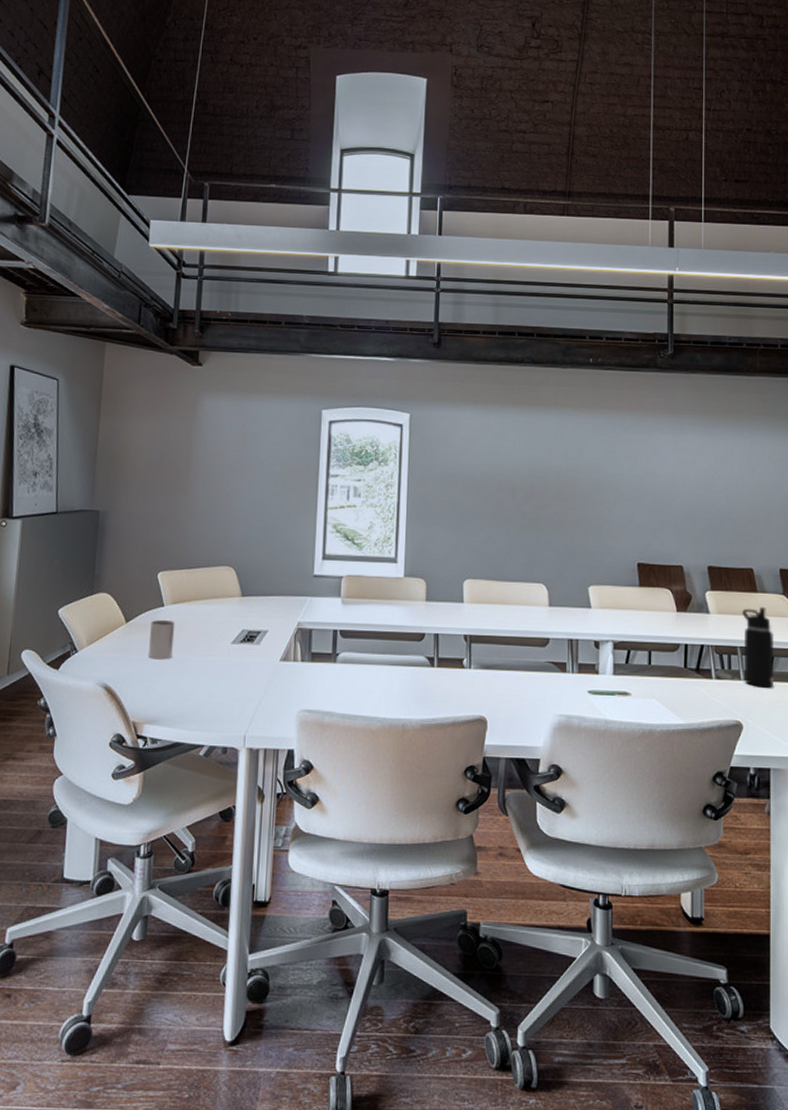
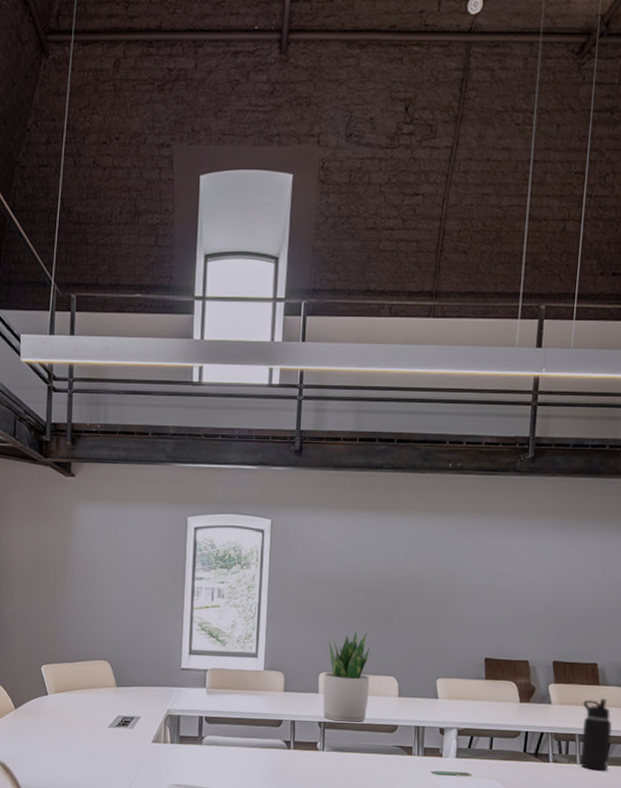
cup: present [148,620,175,660] -> none [35,707,58,741]
planter: none [468,534,519,635] -> present [323,631,372,722]

